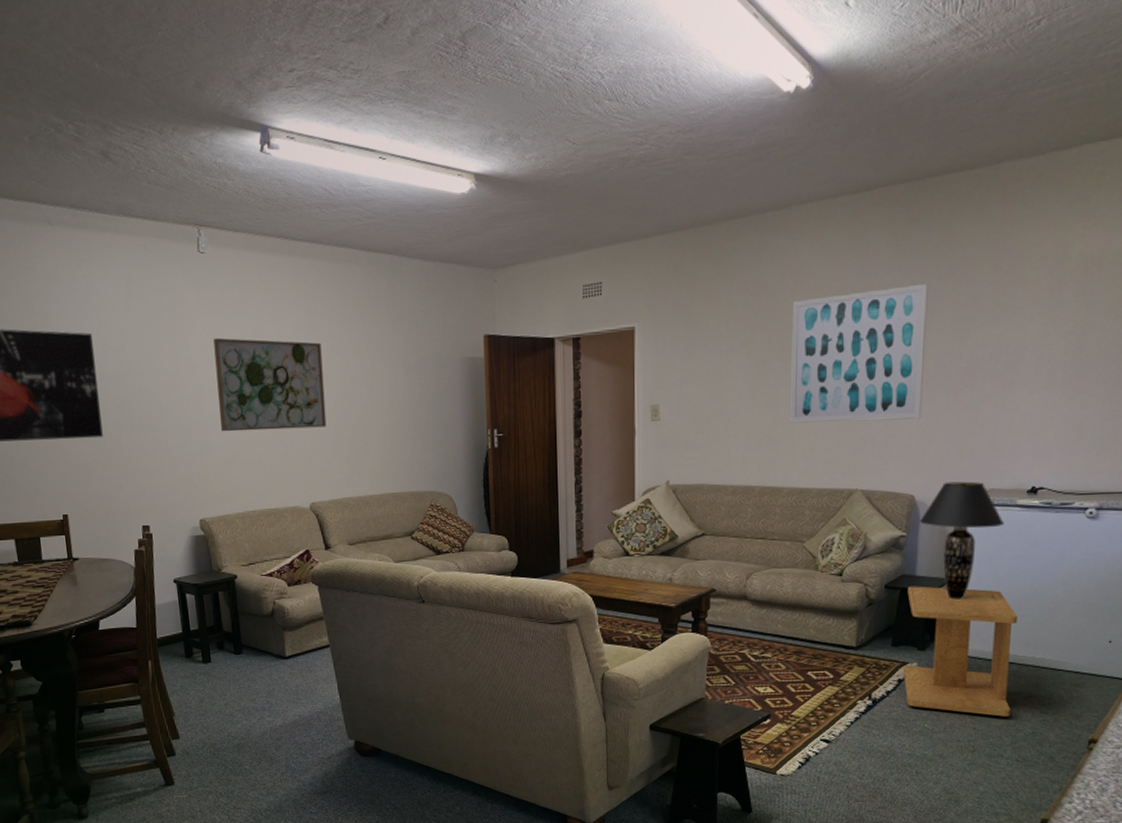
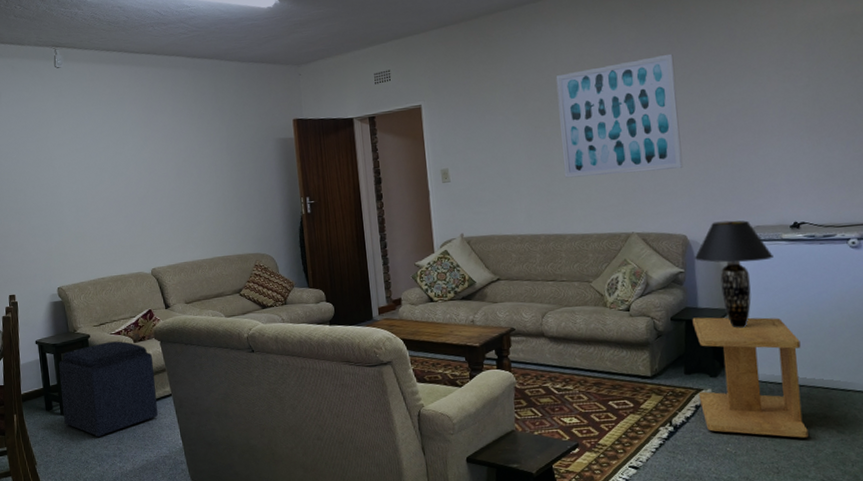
ottoman: none [200,583,313,689] -> present [59,341,158,438]
wall art: present [213,337,327,432] -> none [68,133,164,212]

